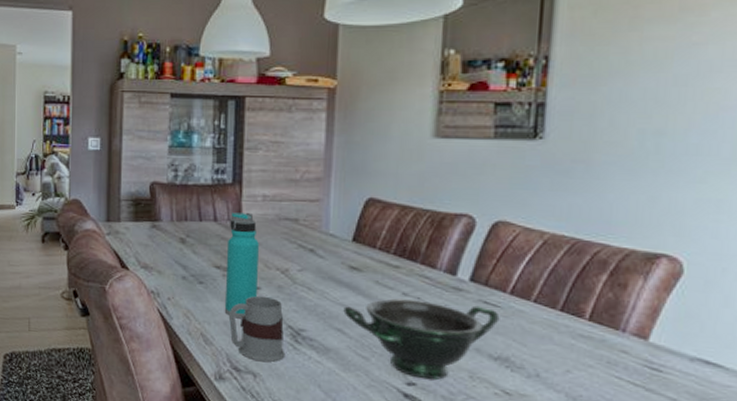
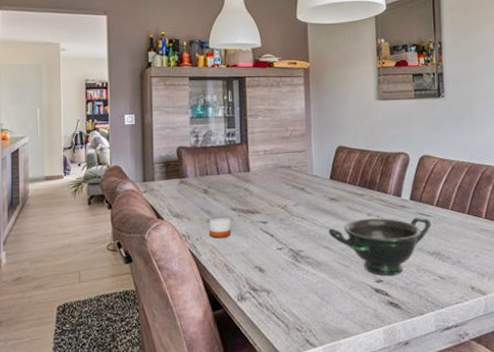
candle: none [183,274,212,301] -> present [208,217,231,238]
water bottle: present [225,212,259,319] -> none [240,164,265,249]
mug: present [229,295,286,362] -> none [245,228,290,281]

